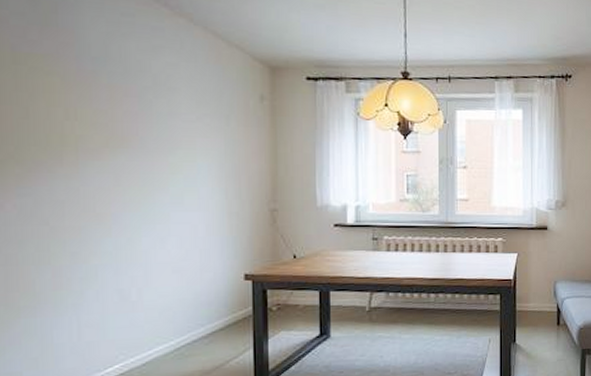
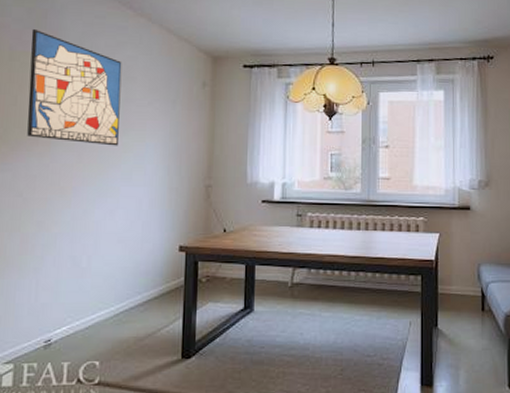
wall art: none [39,25,163,167] -> present [27,28,122,146]

